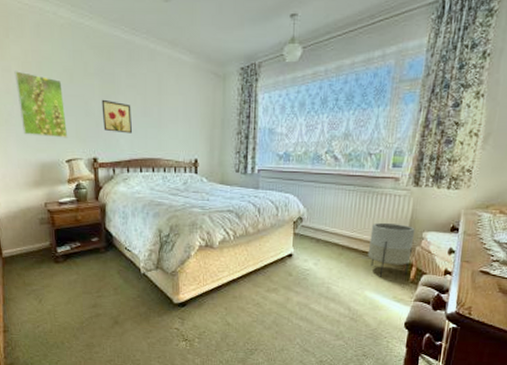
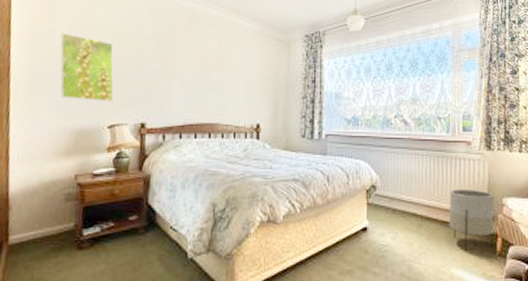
wall art: present [101,99,132,134] -> none [155,62,189,97]

